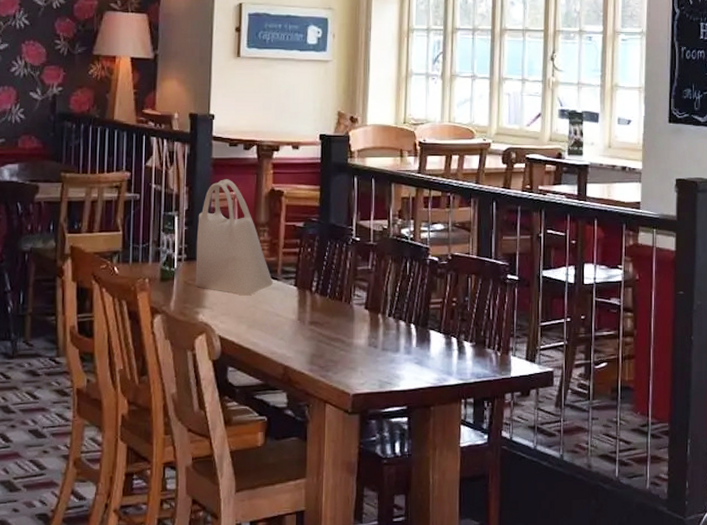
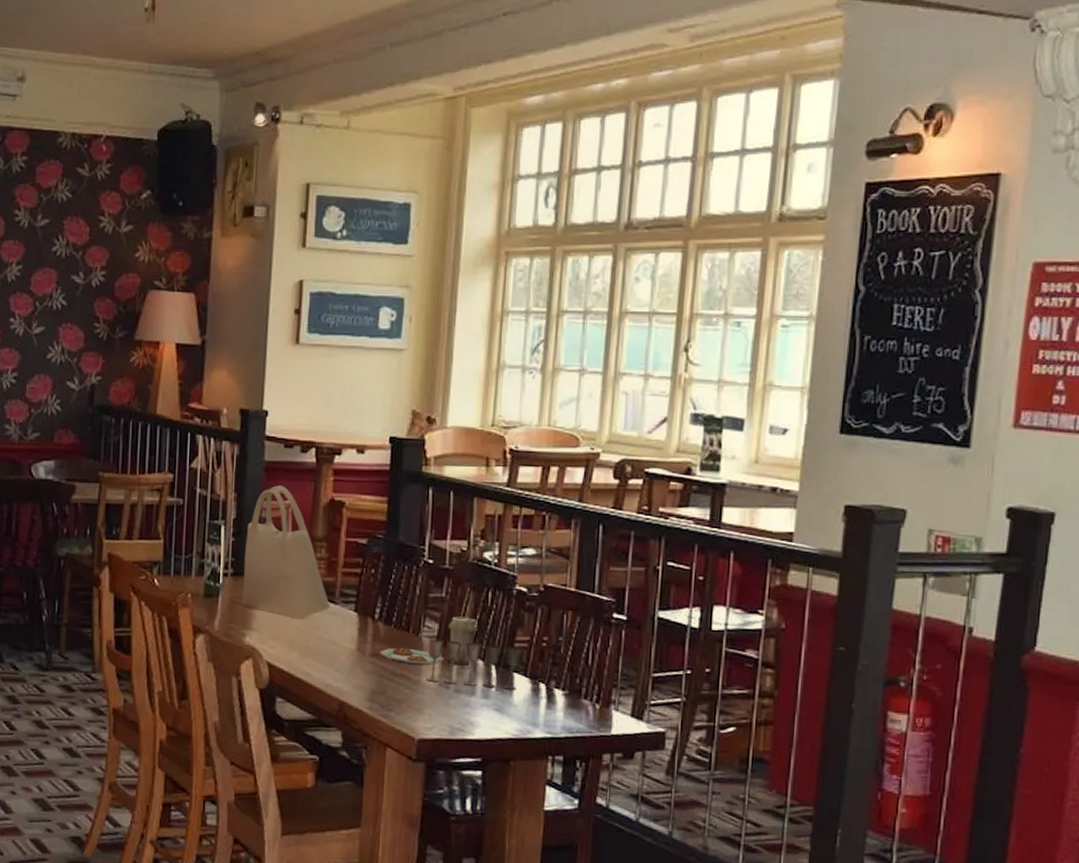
plate: none [317,285,400,328] -> present [379,616,479,666]
wine glass: none [357,305,436,345] -> present [426,638,522,690]

